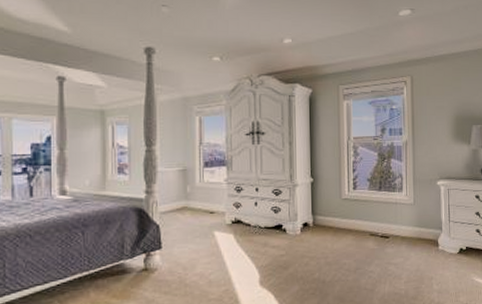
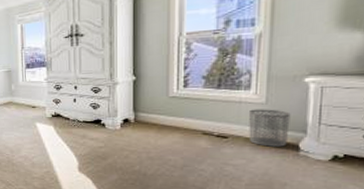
waste bin: none [402,209,431,244] -> present [248,109,291,147]

